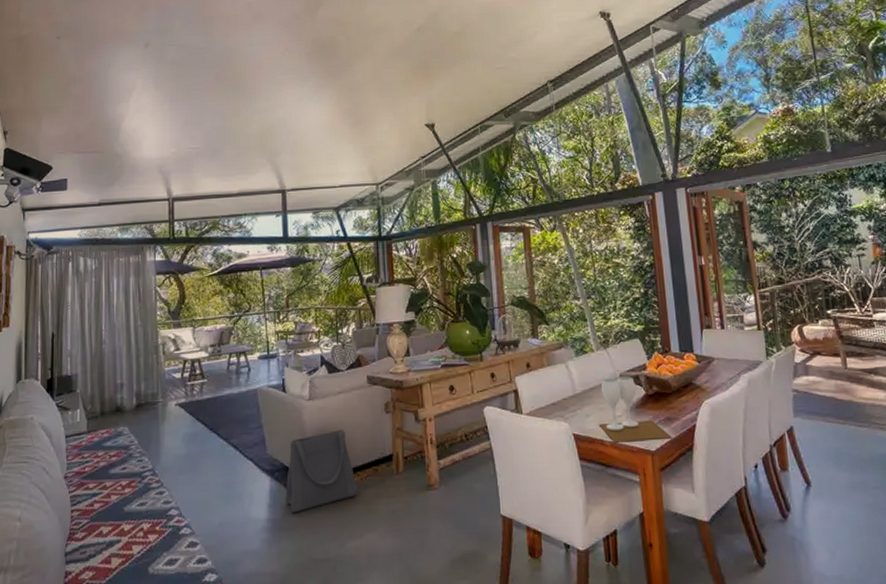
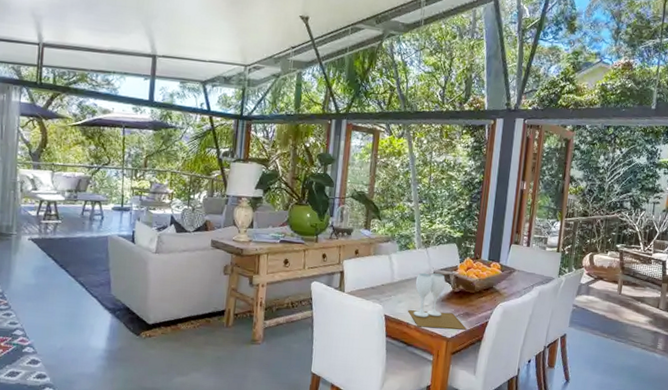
tote bag: present [285,430,358,513] -> none [123,283,190,348]

